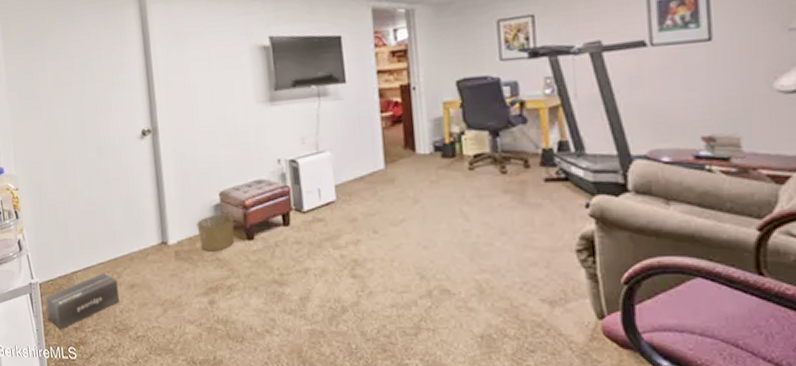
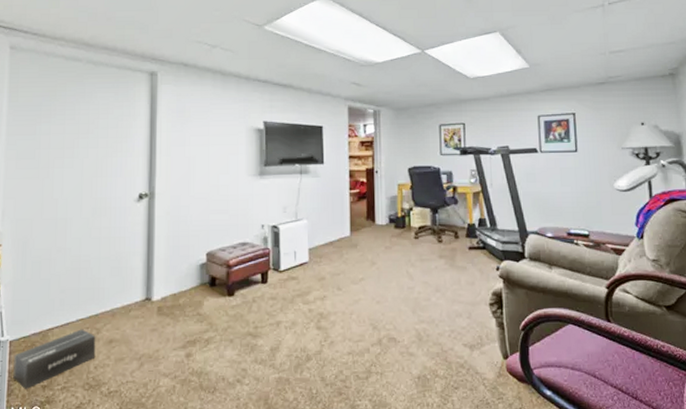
basket: present [196,211,235,252] -> none [182,270,218,307]
books: present [699,131,746,159] -> none [570,216,598,236]

